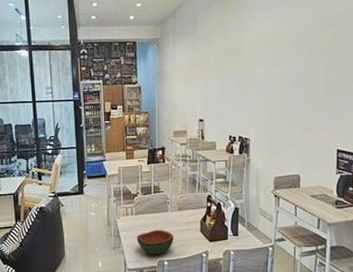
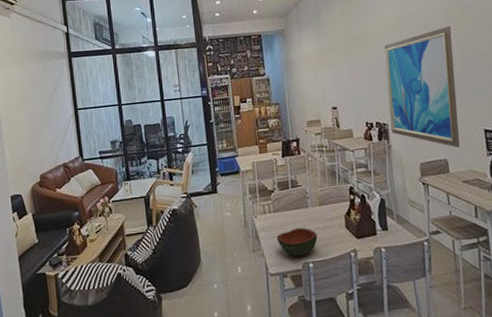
wall art: none [252,46,320,165] -> present [384,25,460,148]

